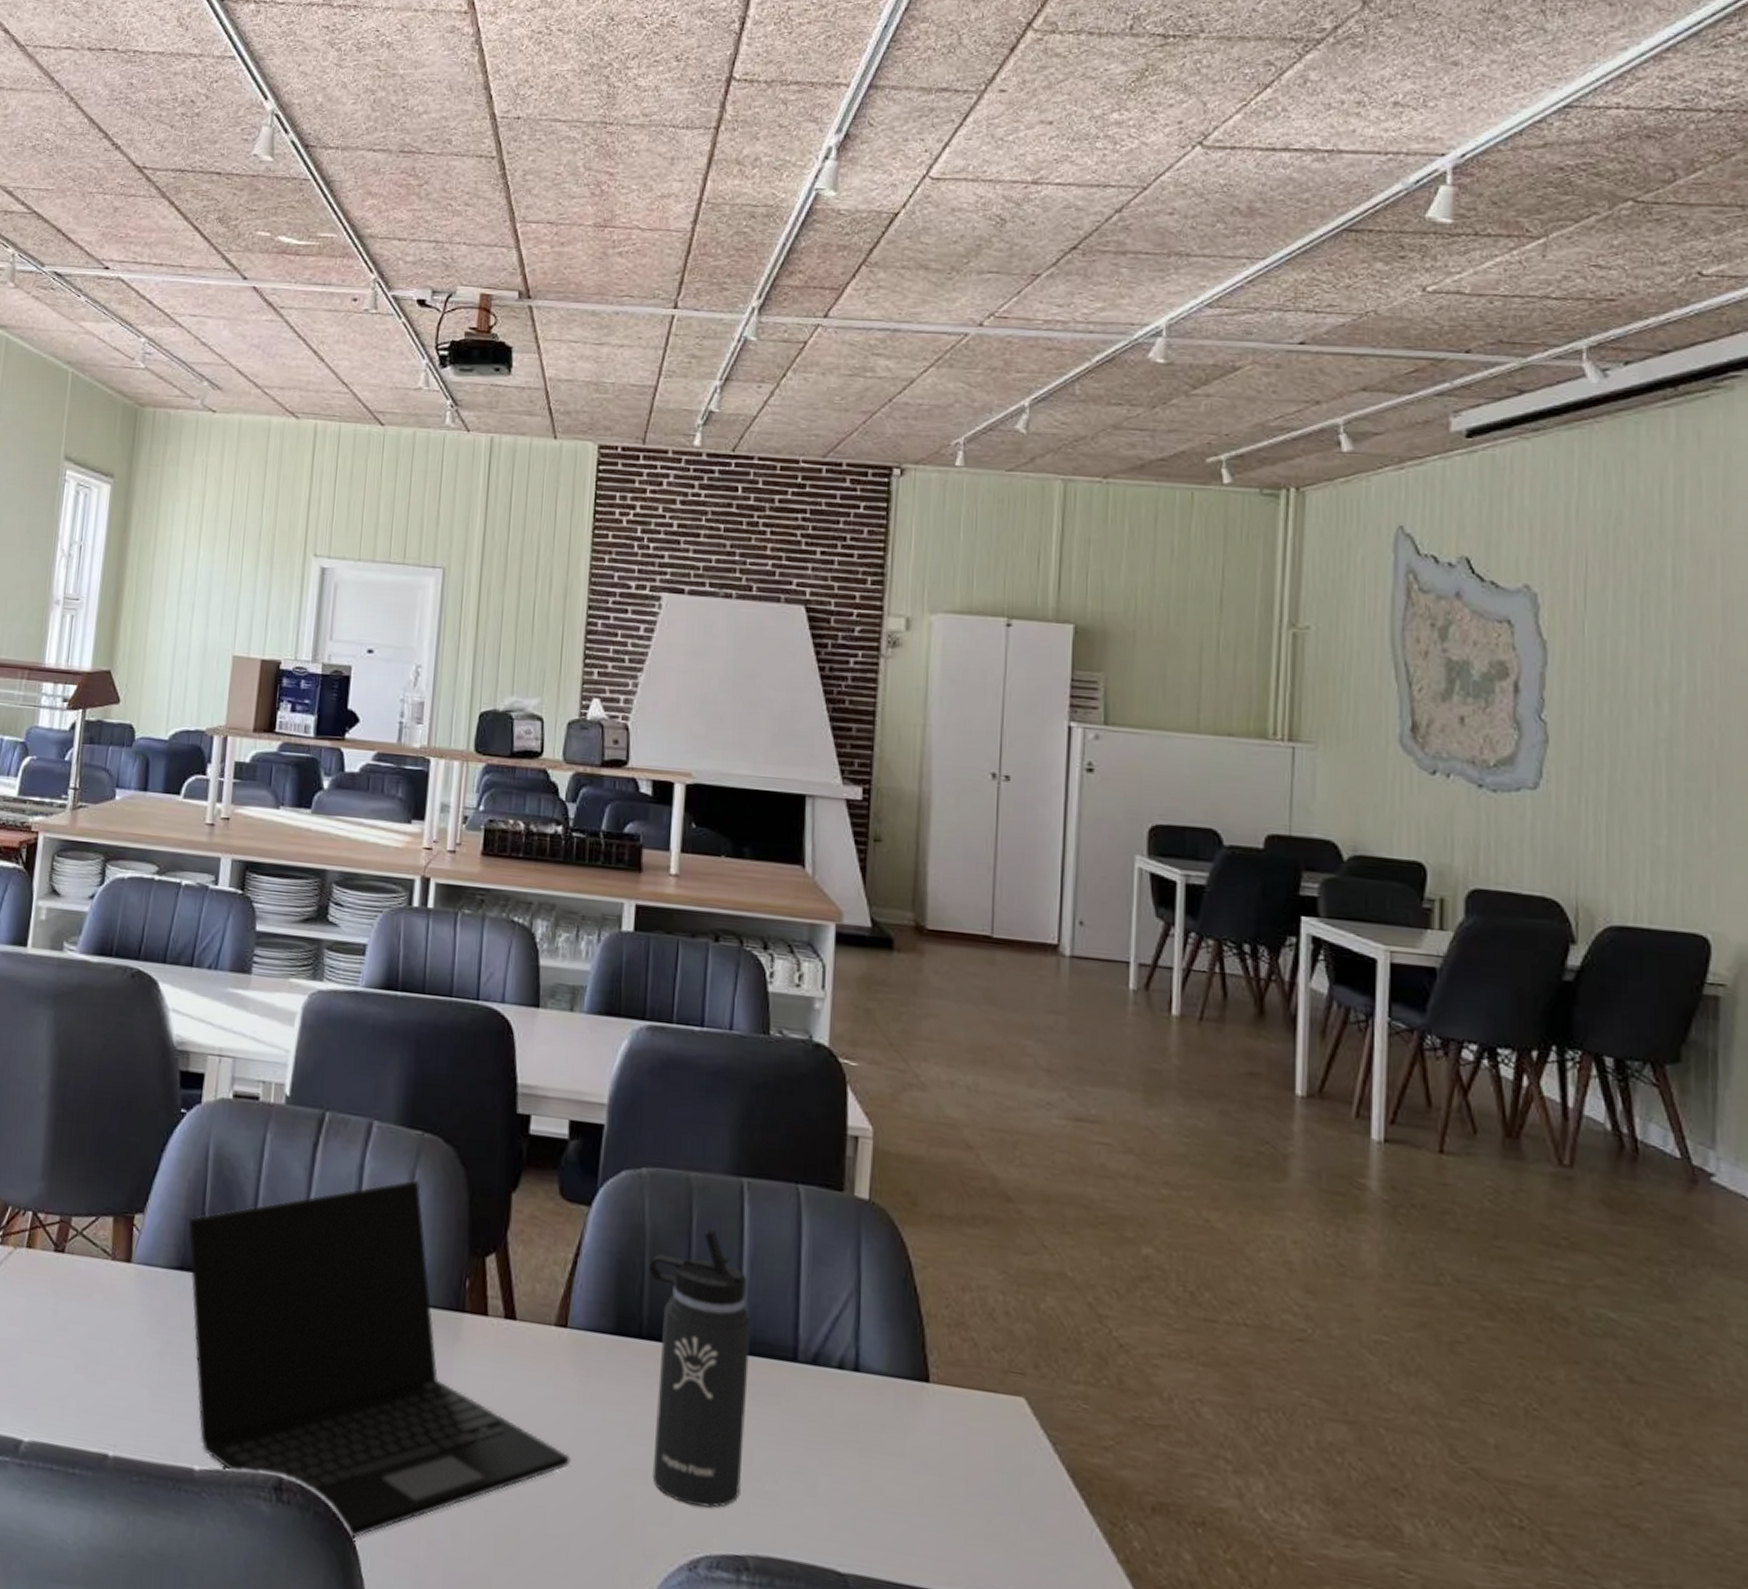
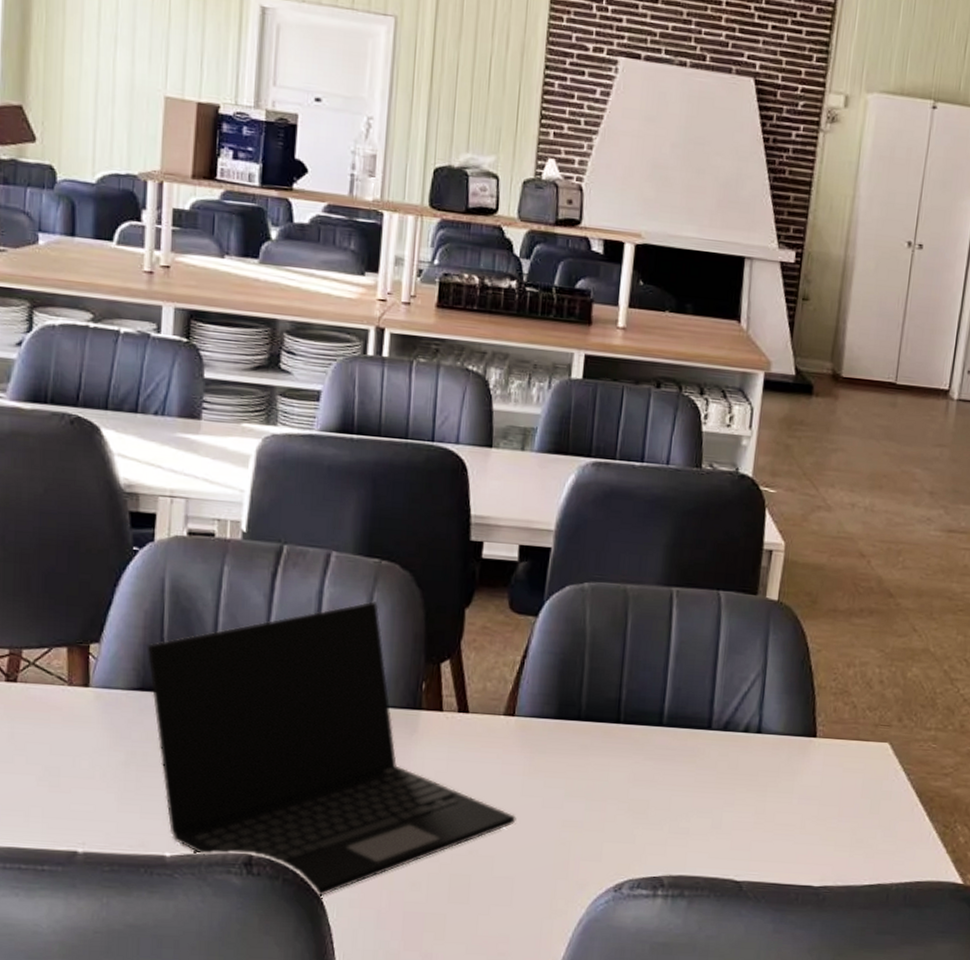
thermos bottle: present [648,1228,752,1508] -> none [586,629,674,844]

